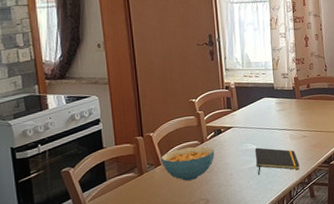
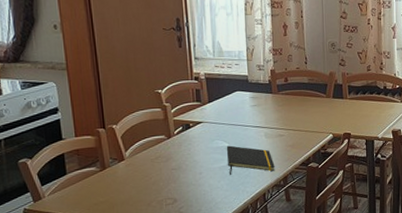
cereal bowl: present [161,146,215,181] -> none [124,142,183,178]

